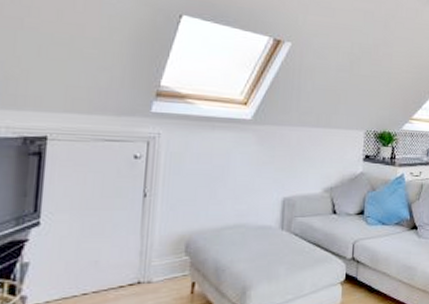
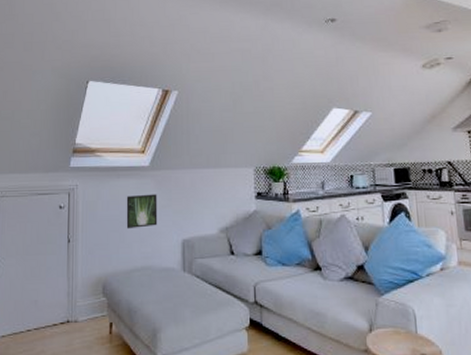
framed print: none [219,149,259,185] -> present [126,194,158,229]

